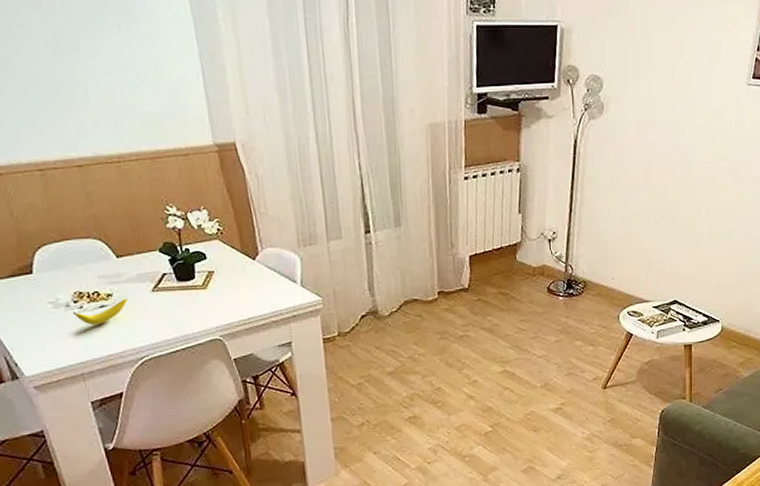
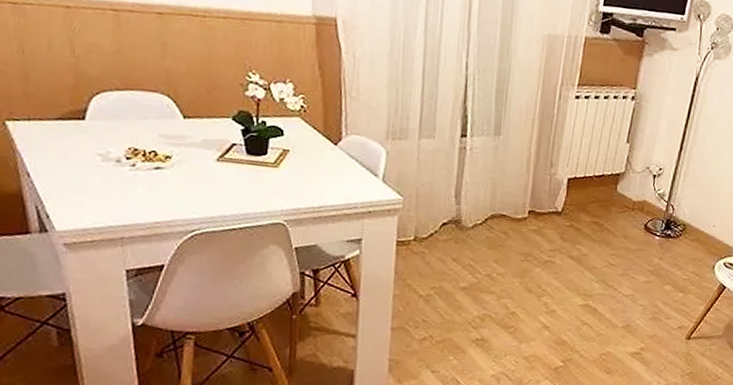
banana: present [72,298,128,325] -> none [122,163,187,187]

